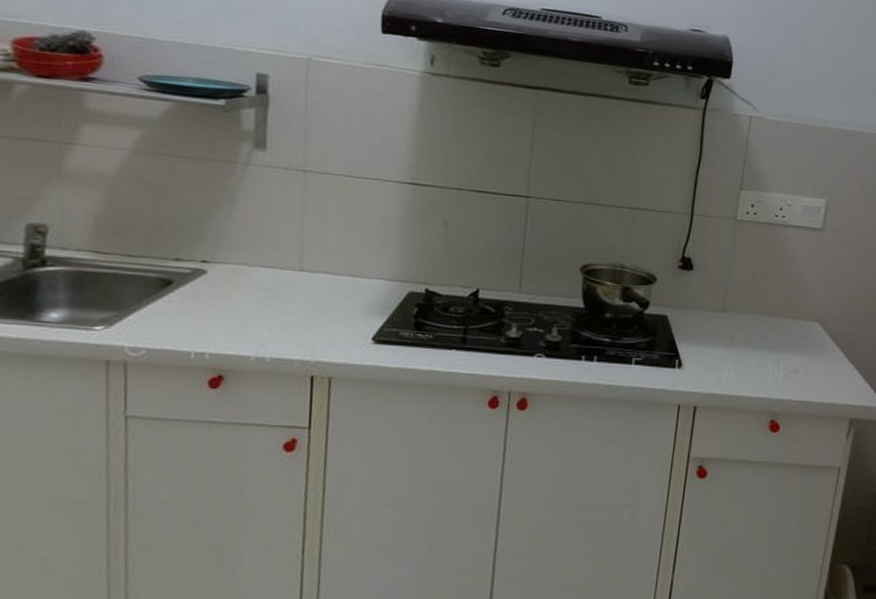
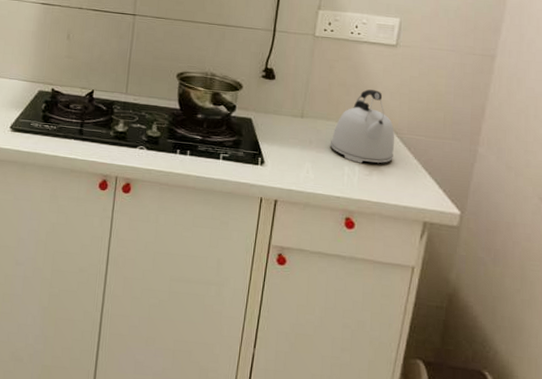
kettle: none [754,278,821,360] -> present [330,89,395,163]

